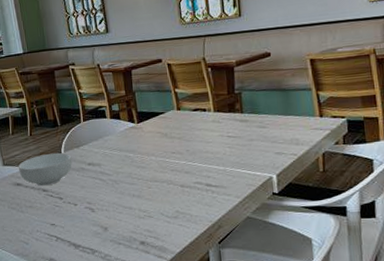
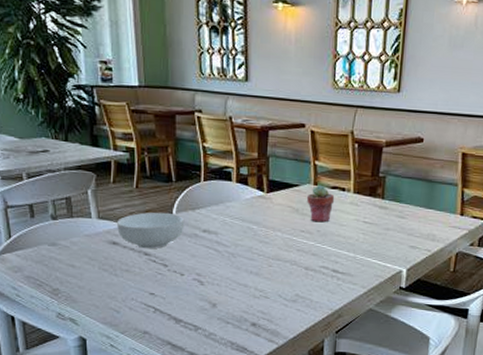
potted succulent: none [172,109,198,143] -> present [306,185,335,223]

